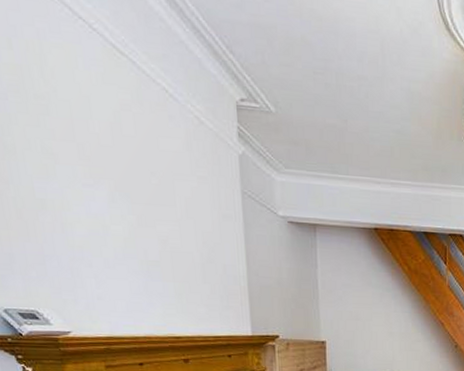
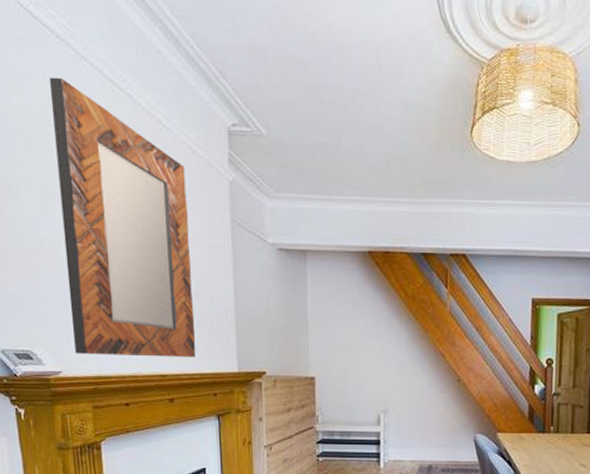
home mirror: none [43,35,209,321] -> present [49,77,196,358]

